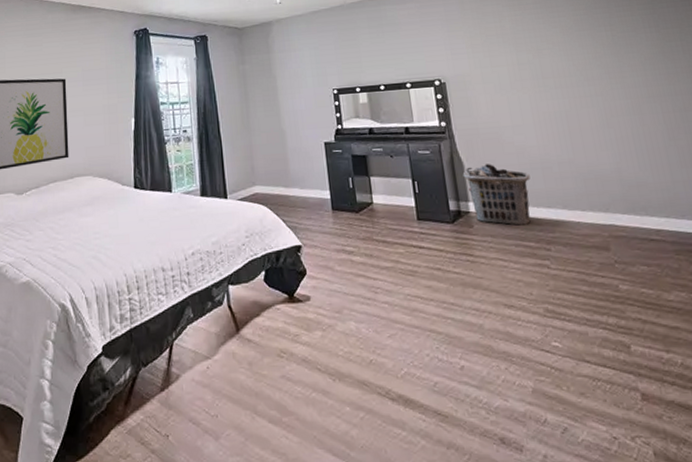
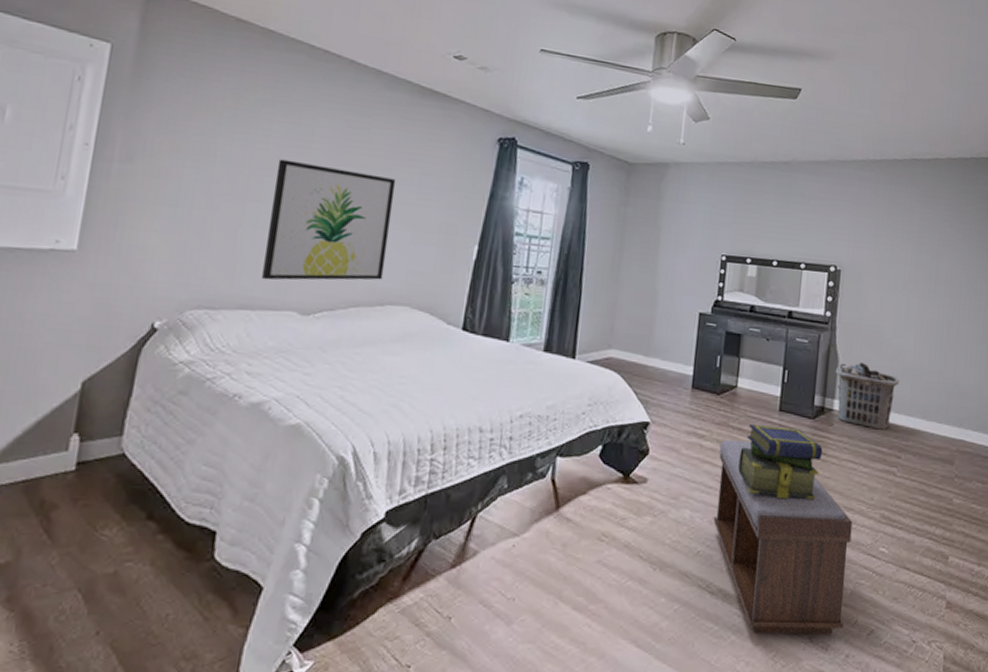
bench: none [369,252,535,437] -> present [713,440,853,634]
stack of books: none [389,234,473,303] -> present [738,423,823,500]

